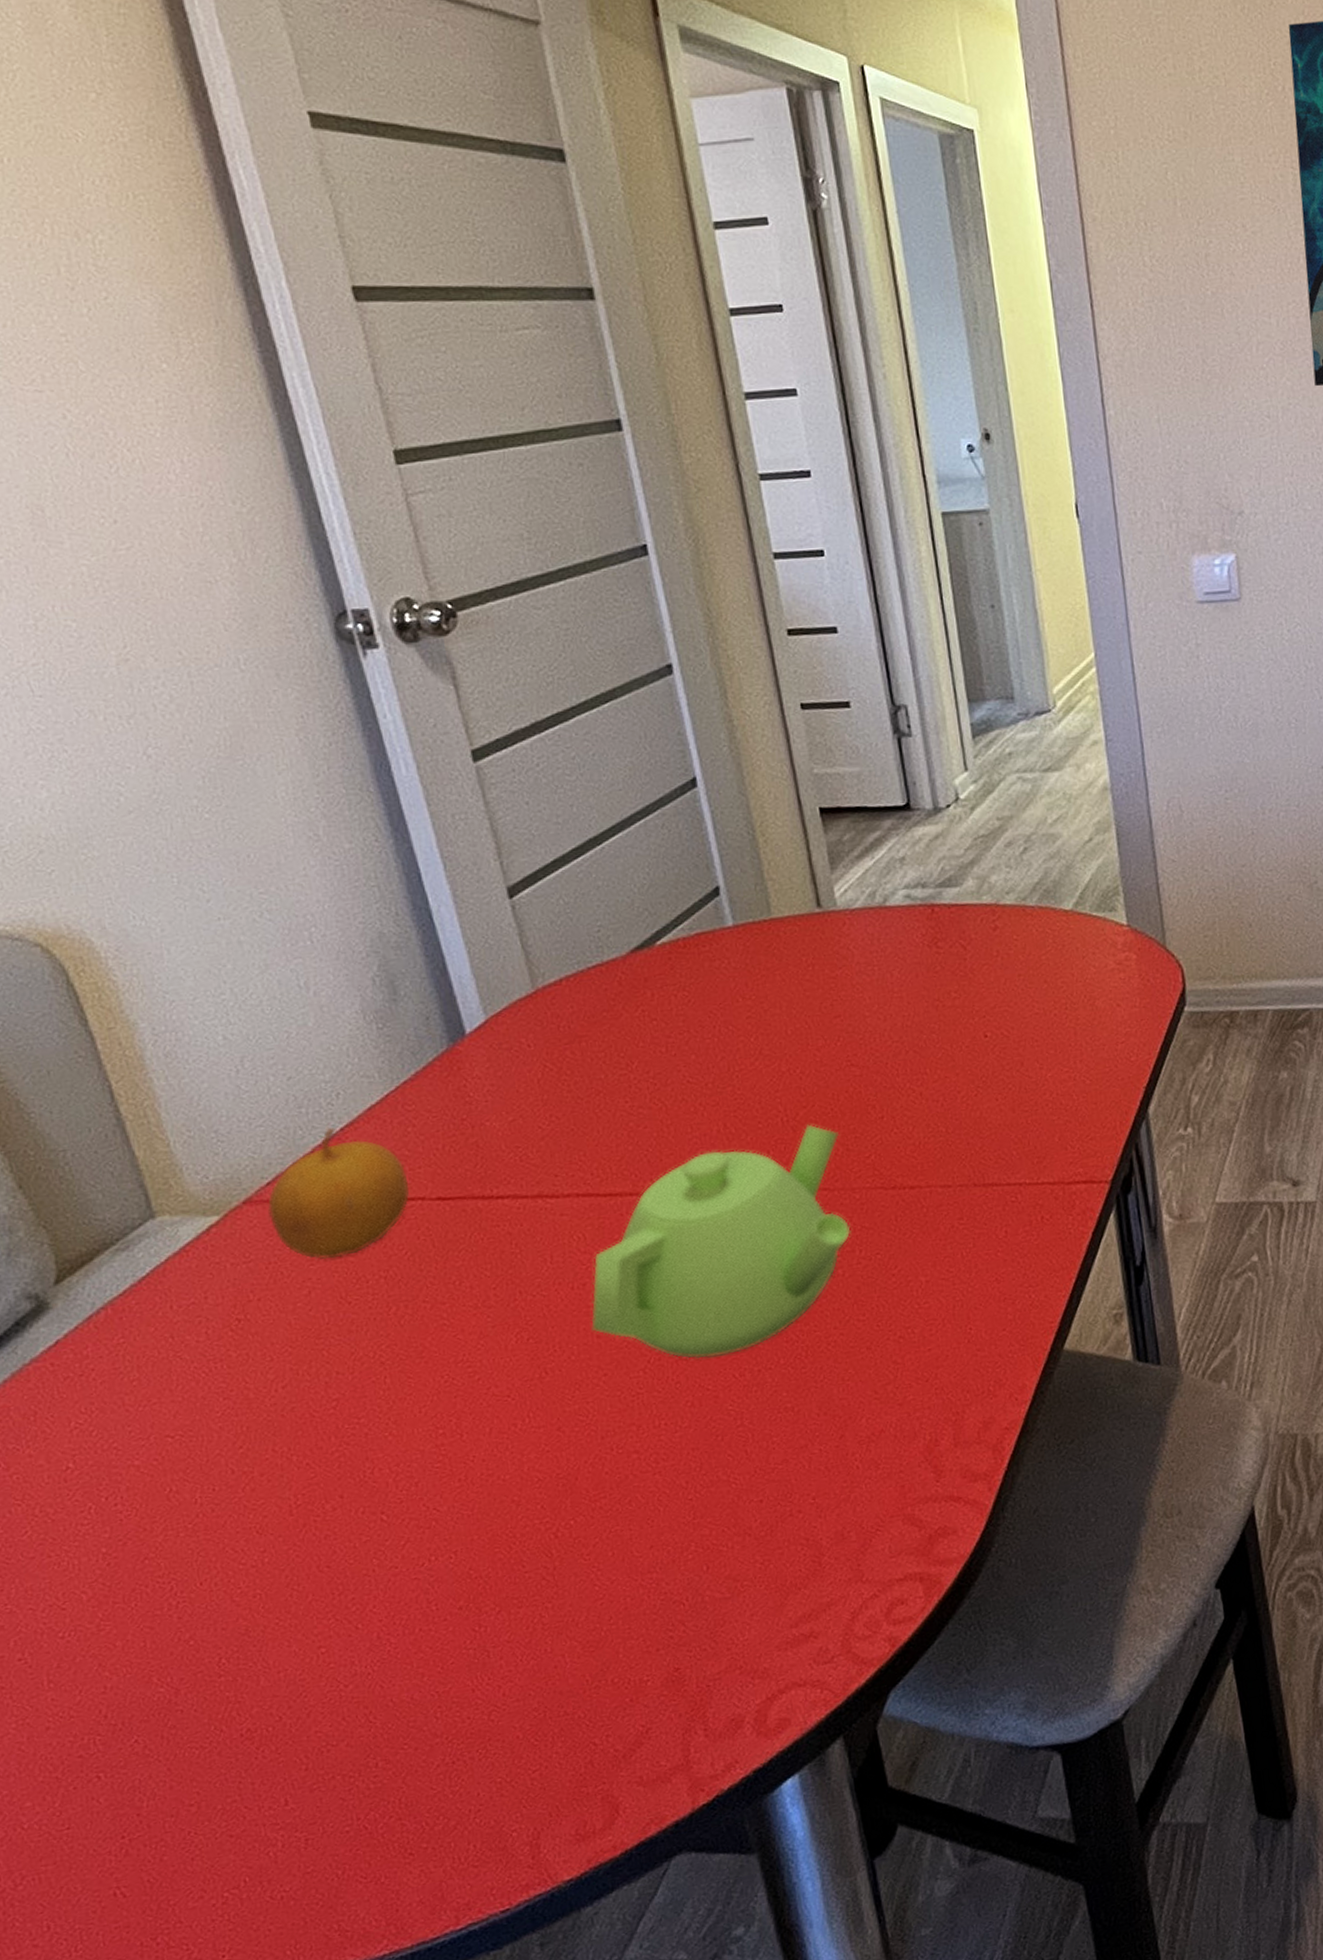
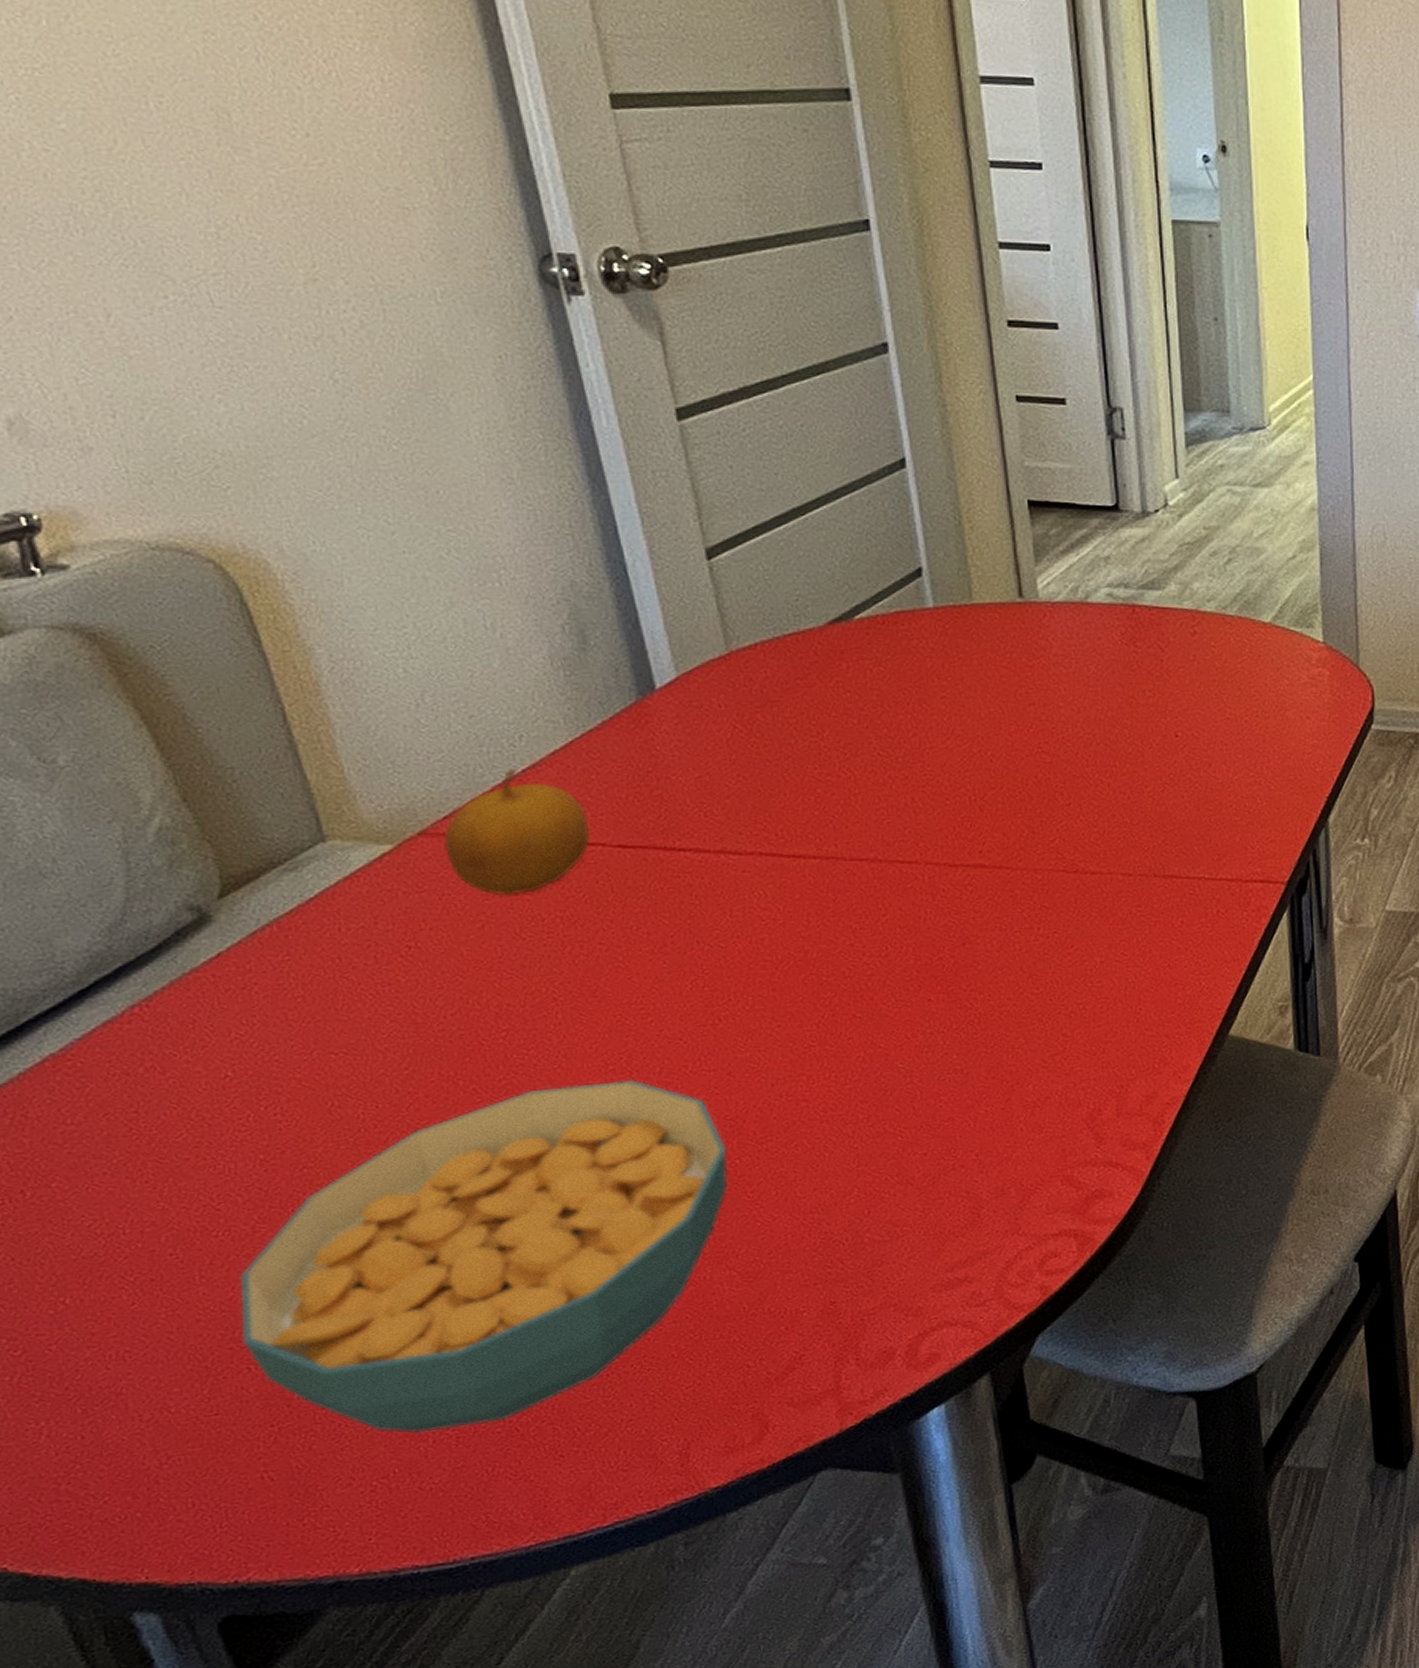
cereal bowl: none [86,1441,565,1838] -> present [239,1079,729,1434]
teapot: present [591,1124,851,1359] -> none [767,805,1031,1018]

